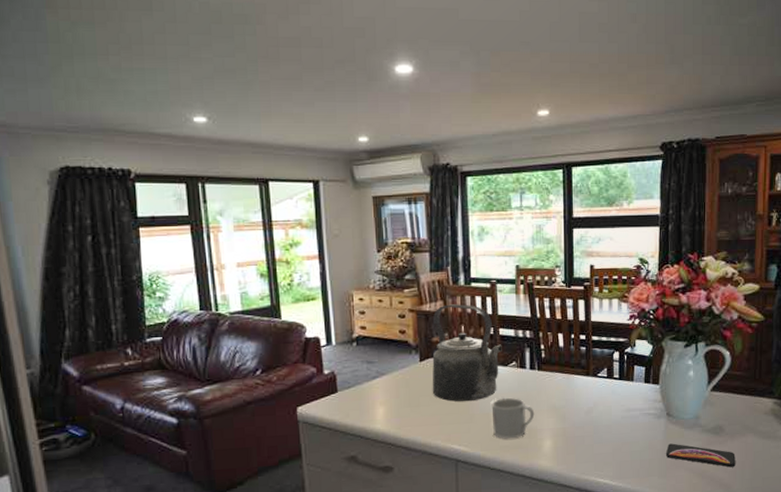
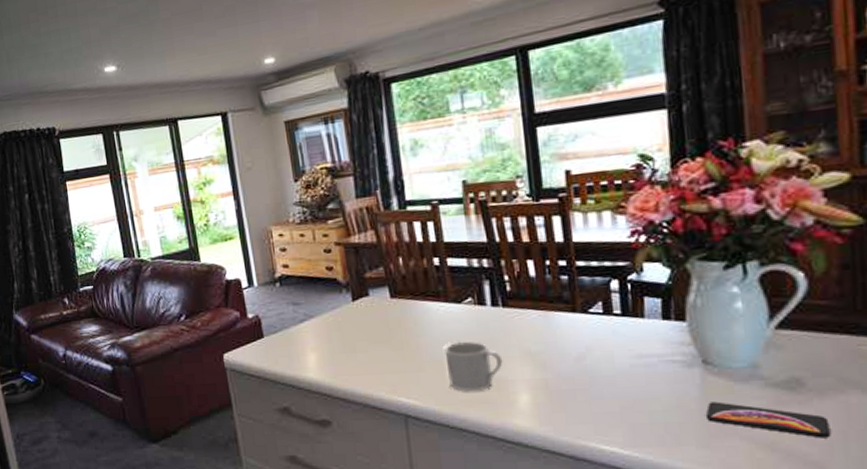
kettle: present [432,304,502,402] -> none [364,232,453,347]

